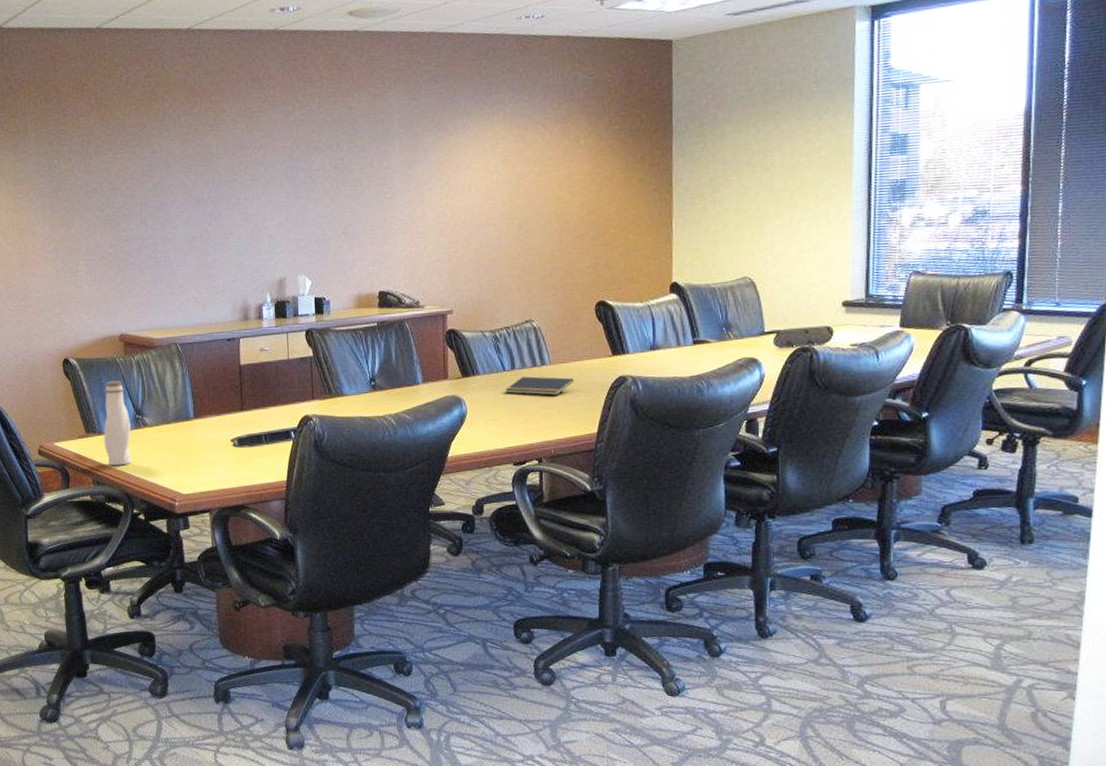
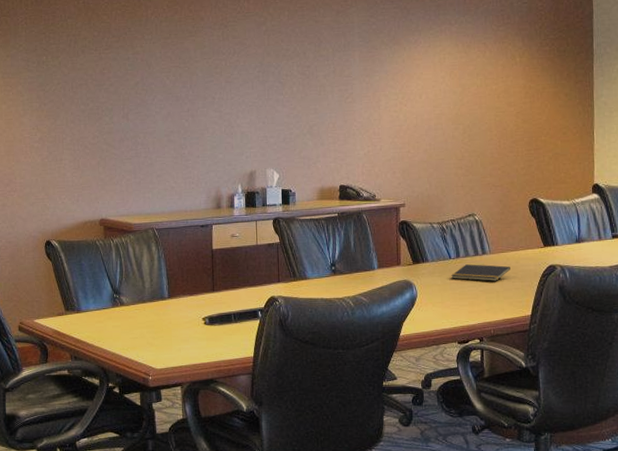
water bottle: present [103,380,132,466] -> none [82,262,108,342]

